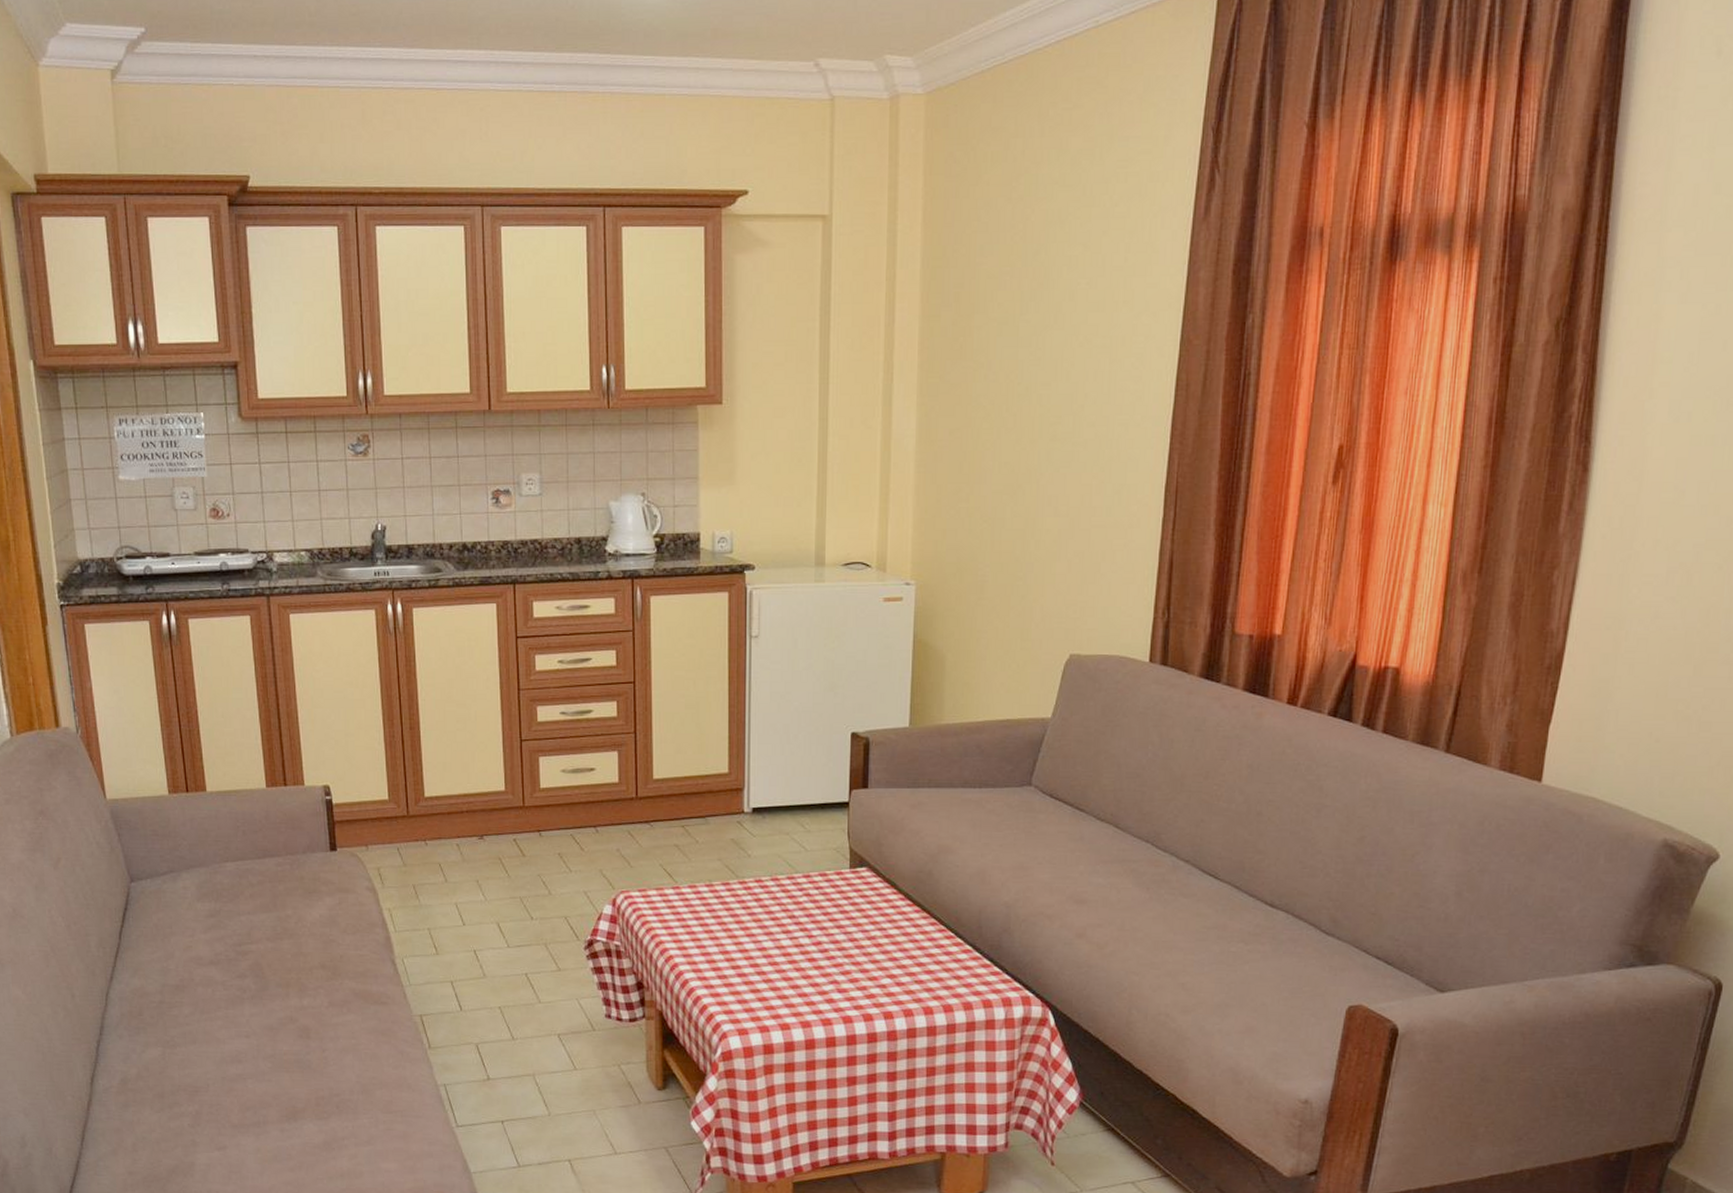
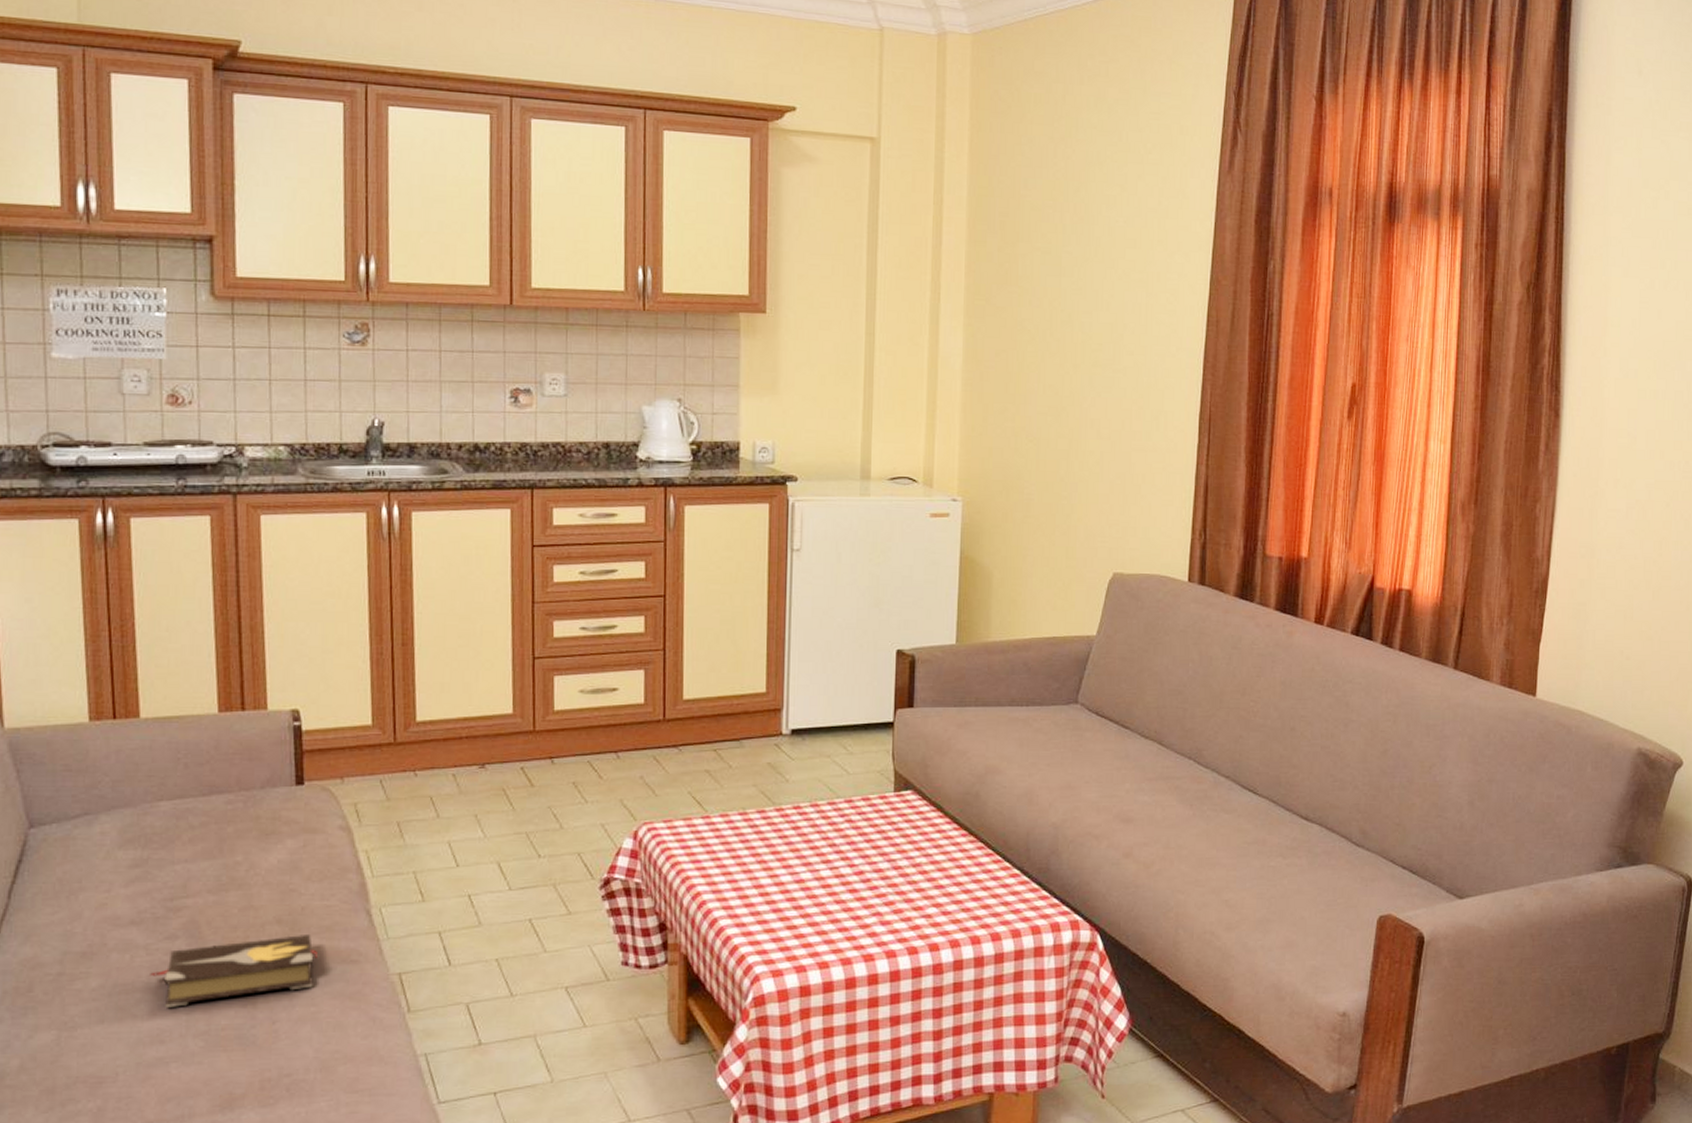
hardback book: none [227,978,355,1034] -> present [150,933,317,1008]

